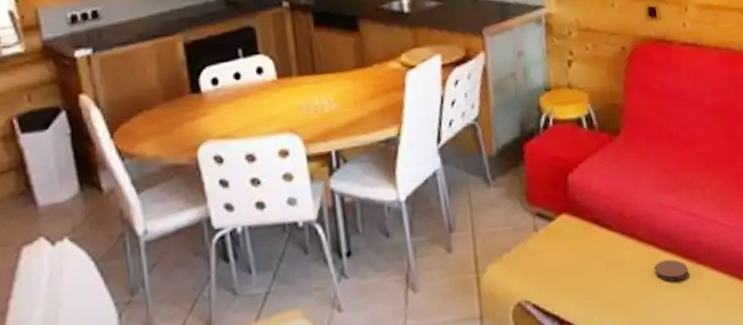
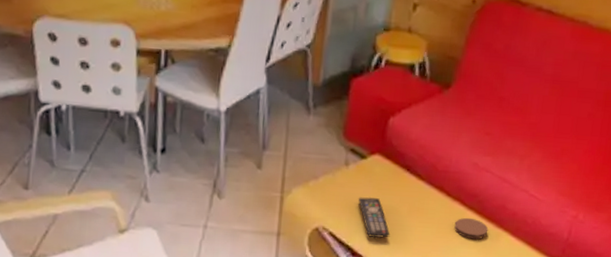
remote control: none [554,258,594,301] -> present [358,197,390,239]

